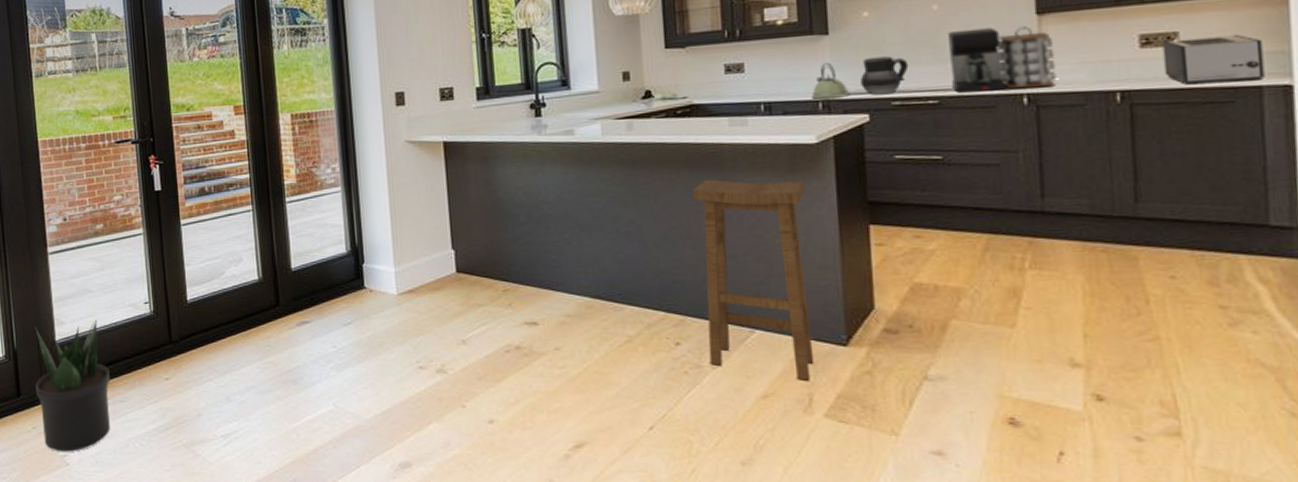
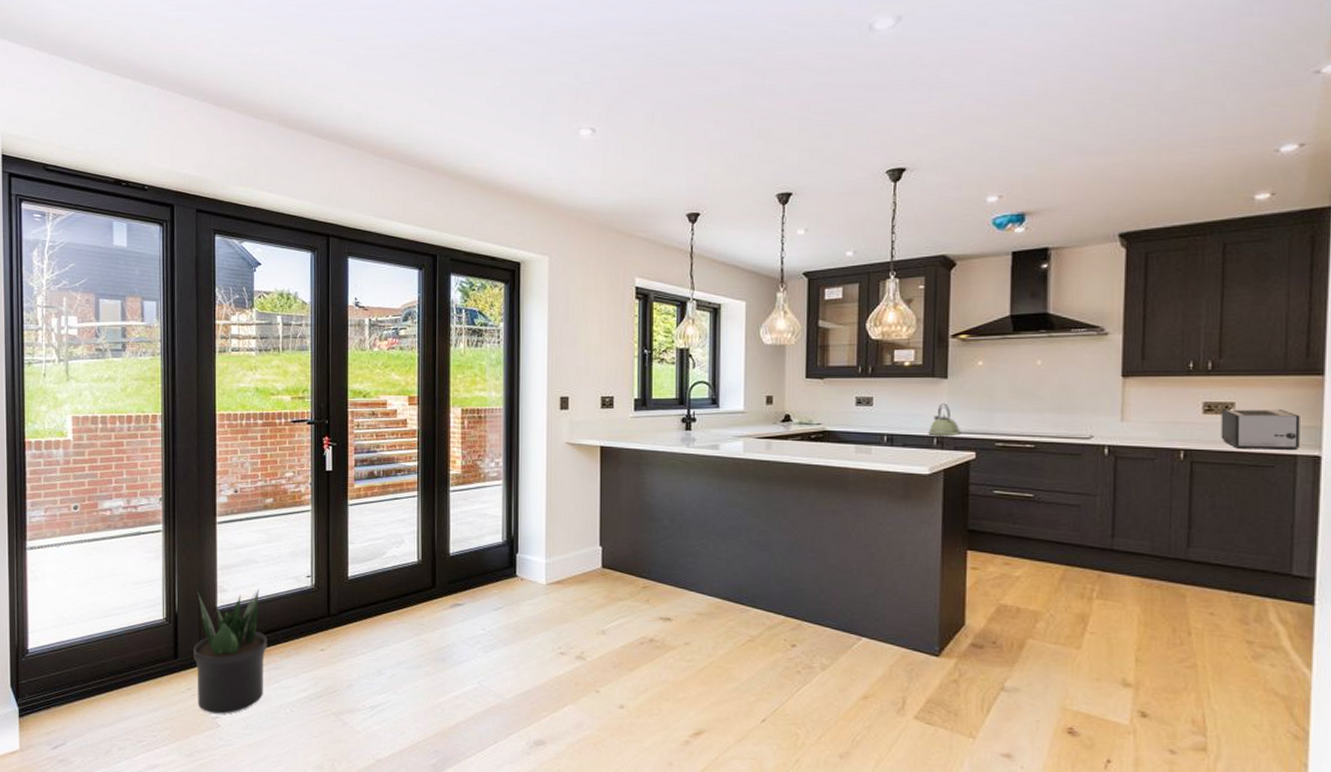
bar stool: present [693,179,815,381] -> none [819,499,915,685]
ceramic jug: present [861,56,909,95] -> none [971,402,1012,436]
coffee maker: present [948,27,1006,94] -> none [1047,384,1091,442]
spice rack: present [996,26,1057,89] -> none [1087,386,1134,441]

